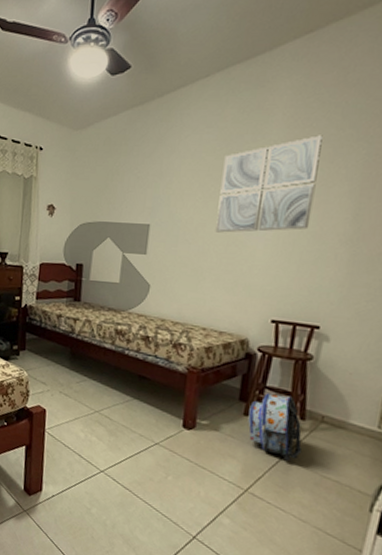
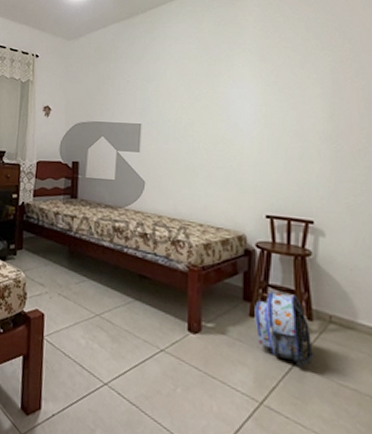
wall art: present [215,135,323,233] -> none [203,45,291,132]

